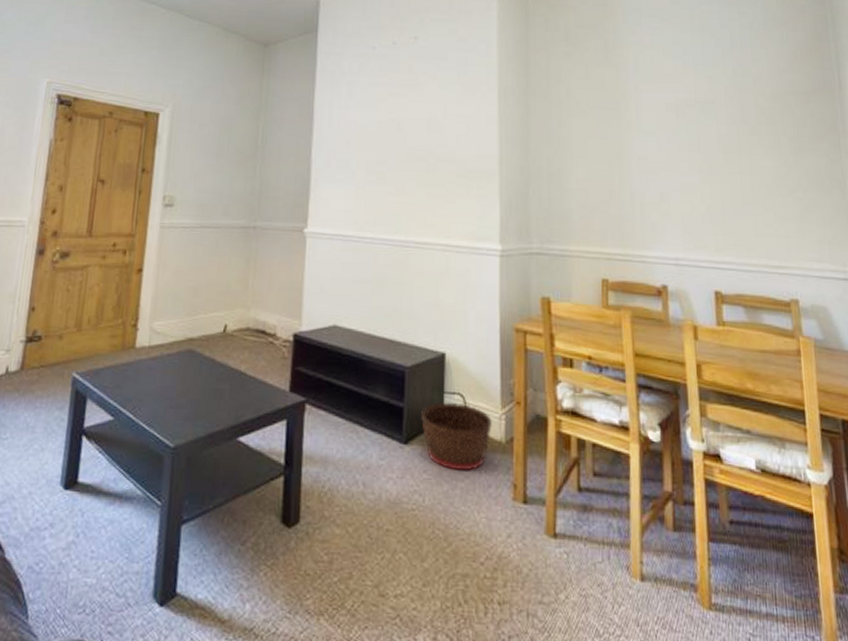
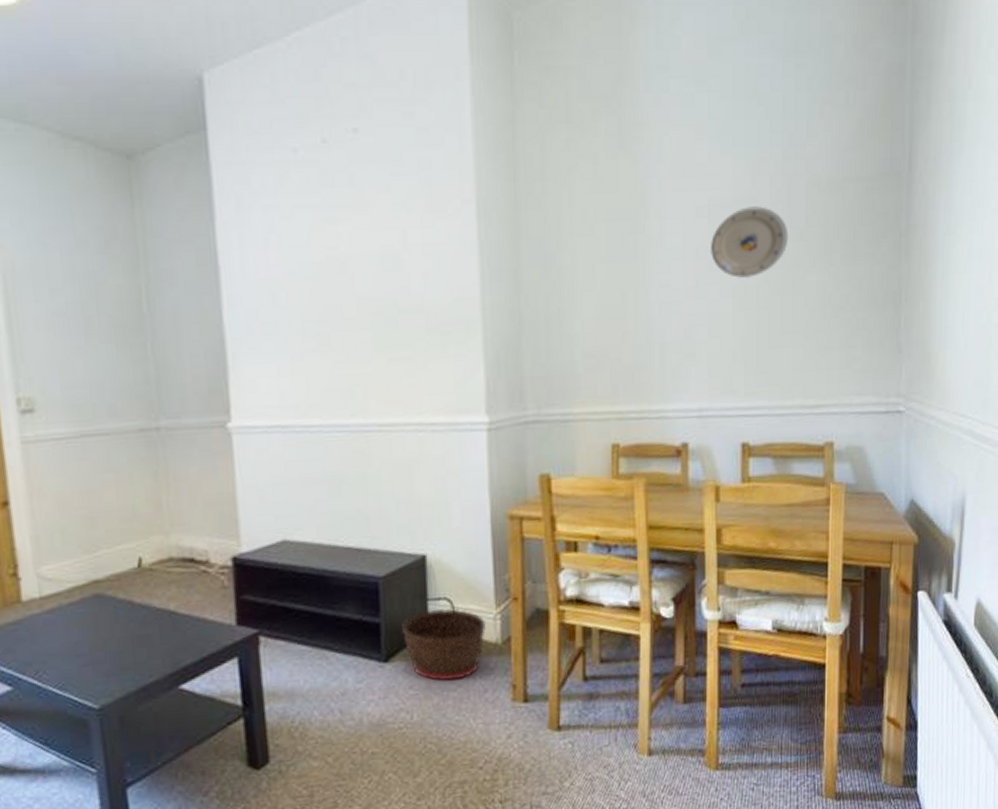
plate: none [679,107,743,160] -> present [711,206,789,279]

